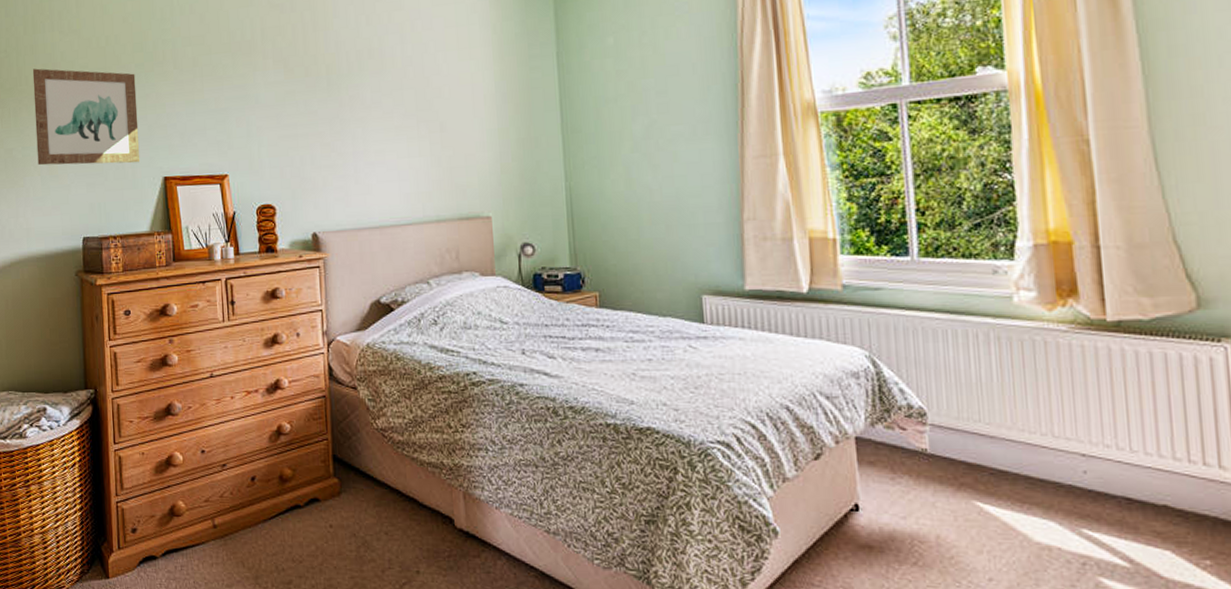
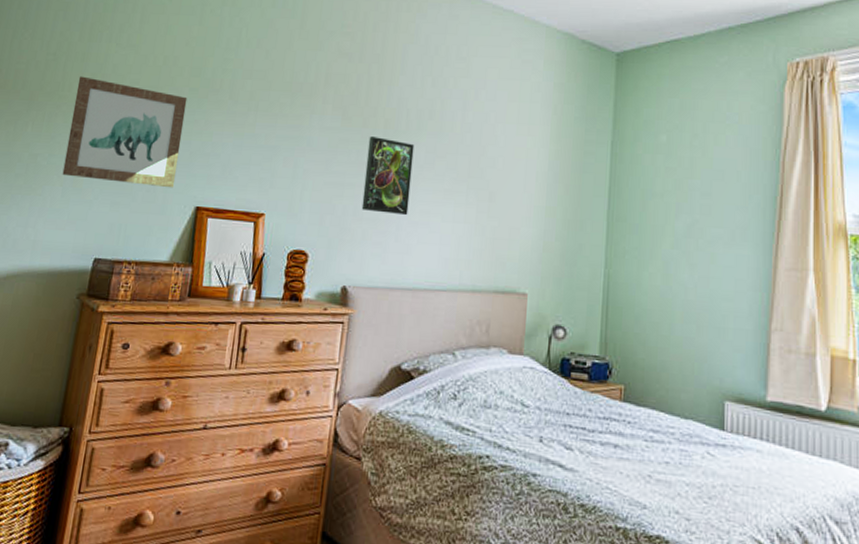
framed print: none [313,83,364,158] -> present [361,135,415,216]

